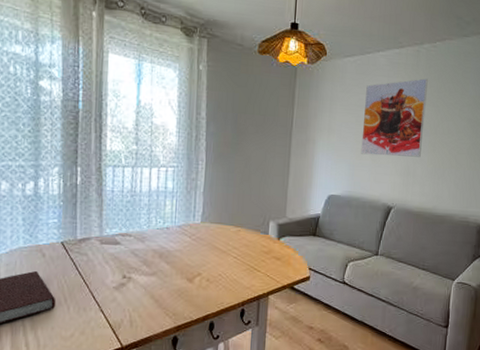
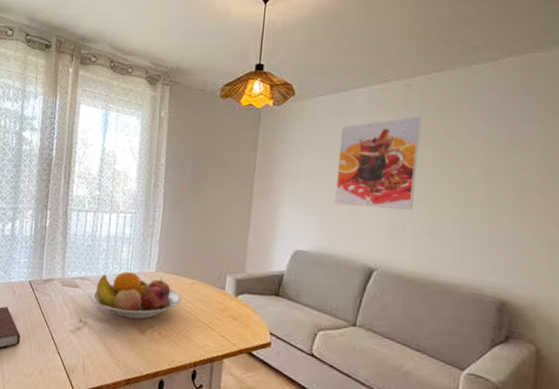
fruit bowl: none [135,224,227,269] -> present [91,271,181,320]

